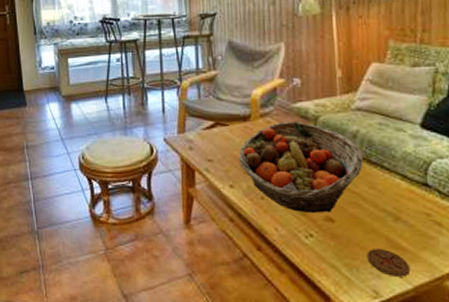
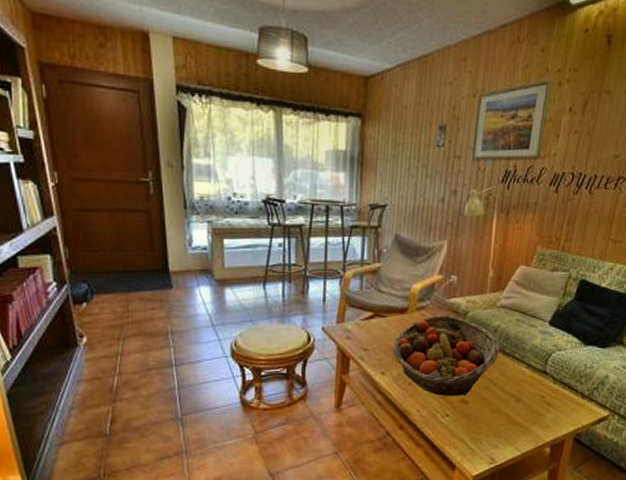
coaster: present [366,249,411,277] -> none [489,425,522,446]

